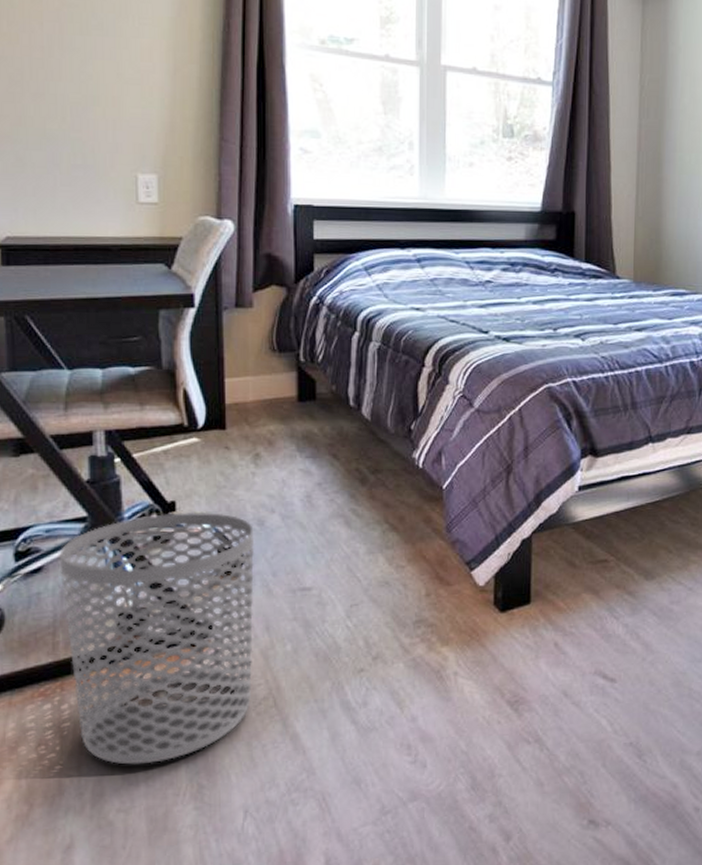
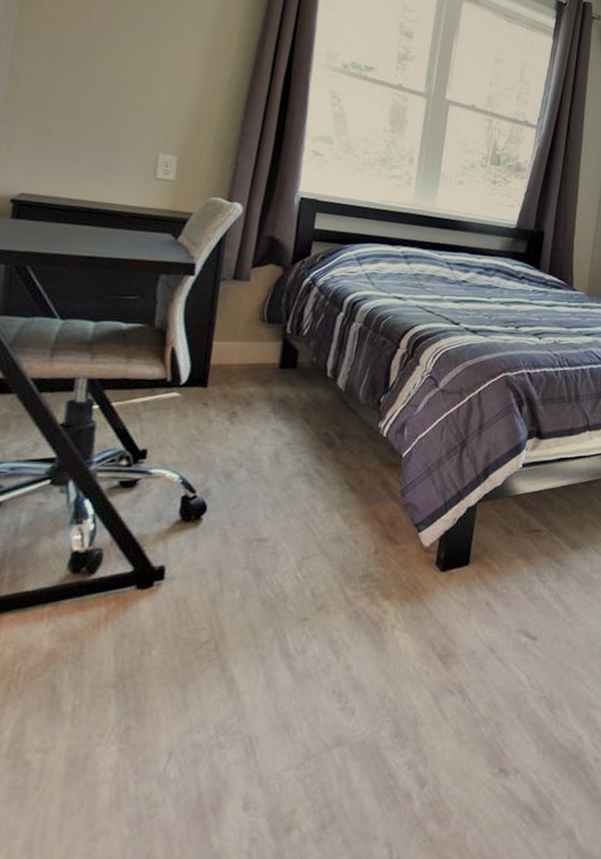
waste bin: present [59,513,255,765] -> none [10,460,220,704]

